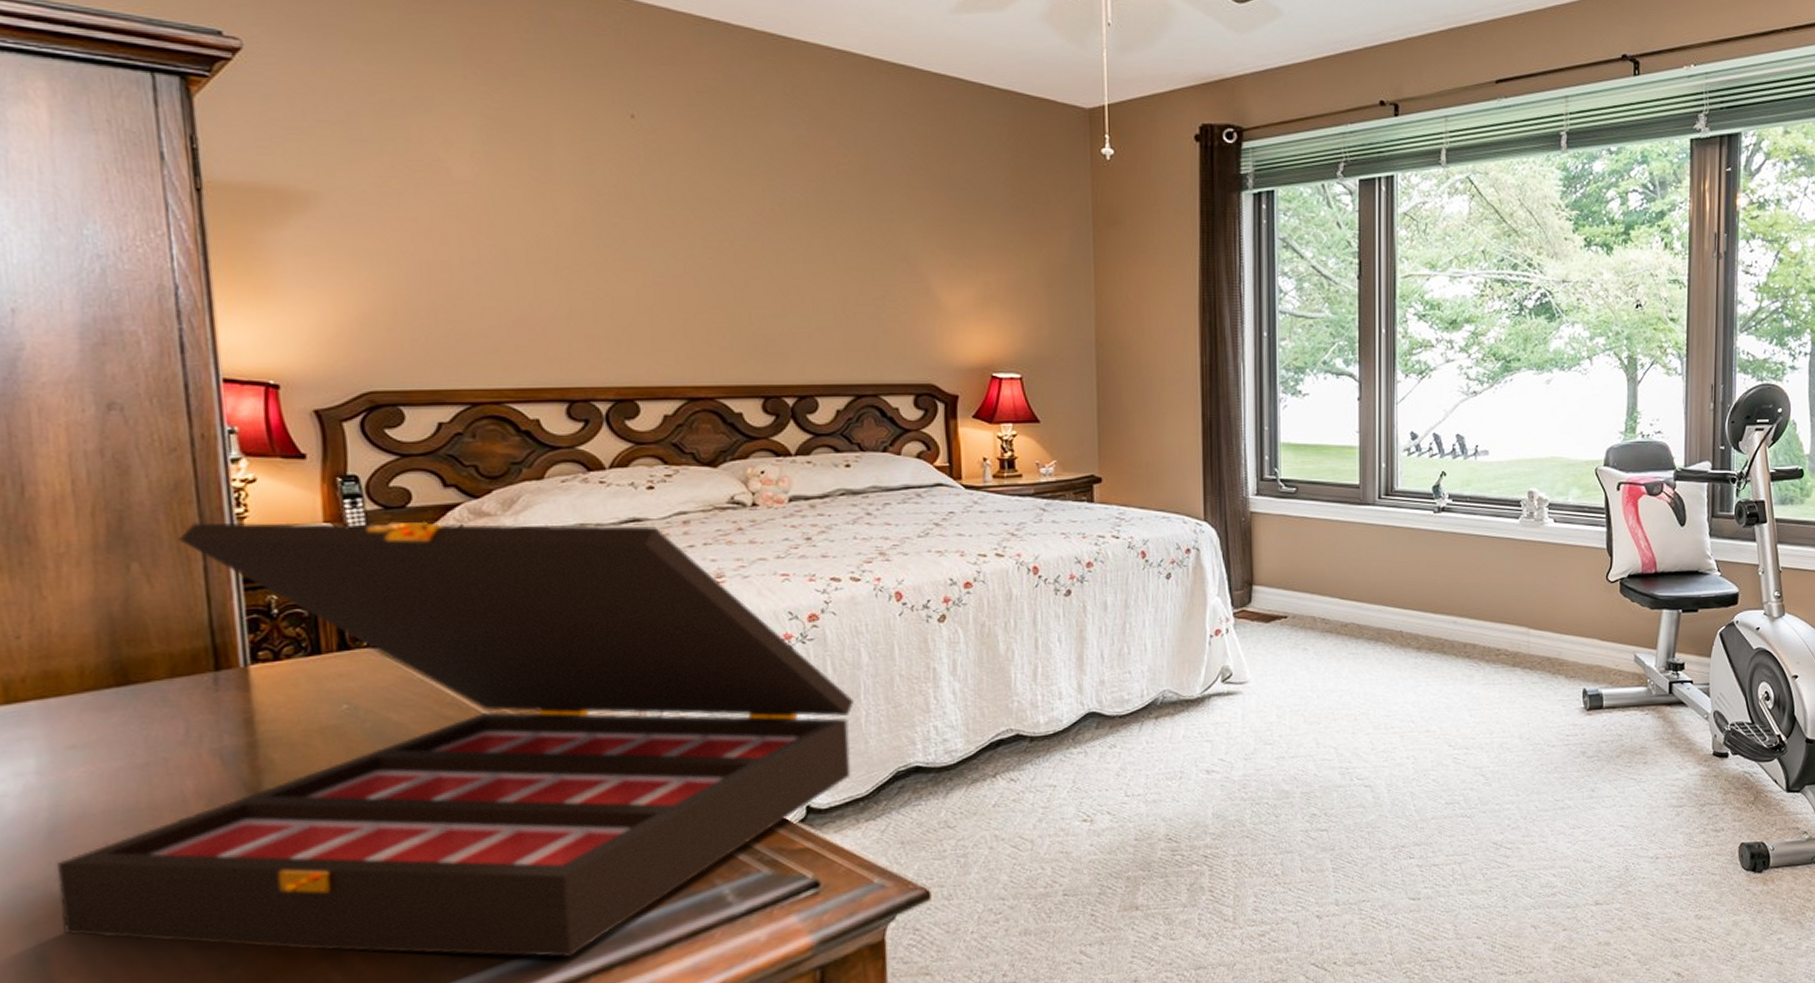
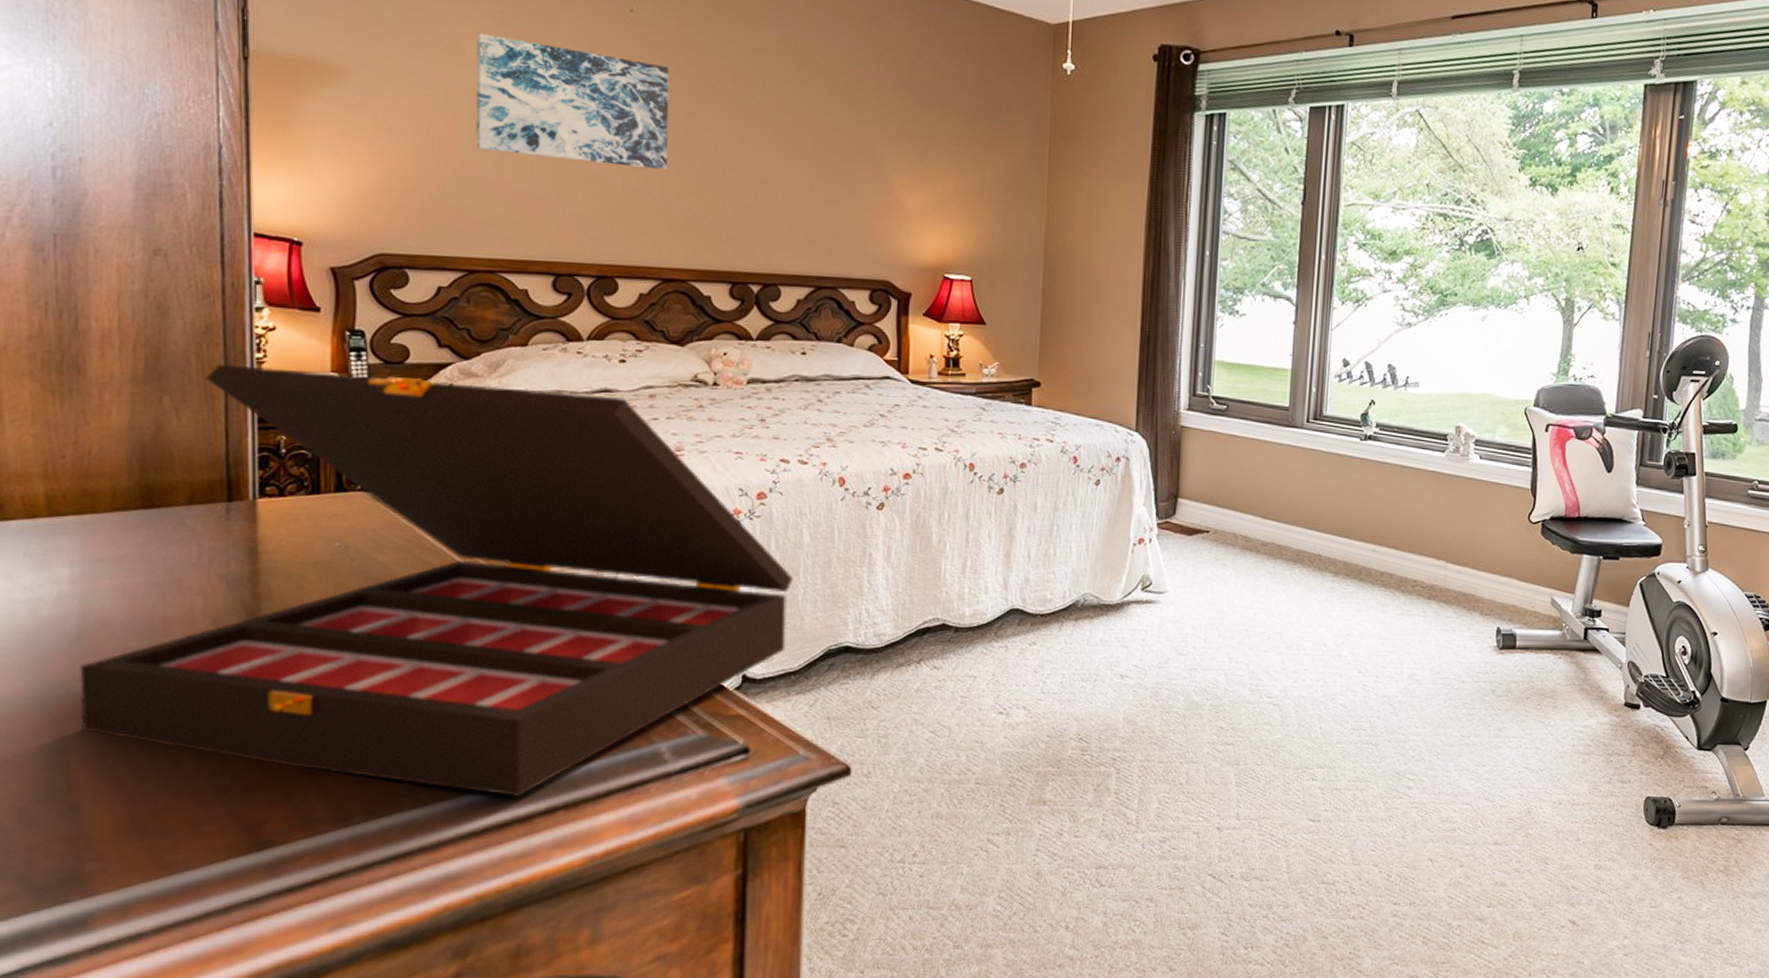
wall art: none [460,148,685,283] -> present [475,32,669,170]

